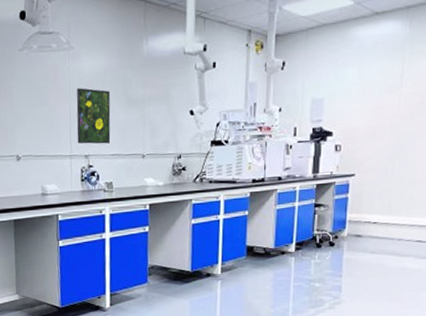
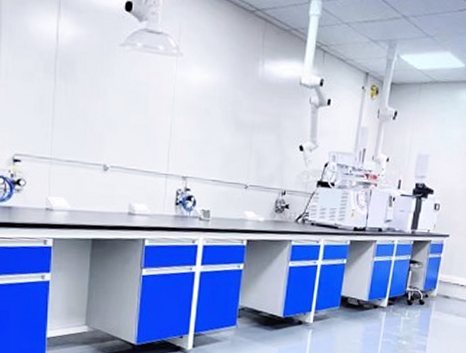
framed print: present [76,88,111,144] -> none [176,100,217,167]

